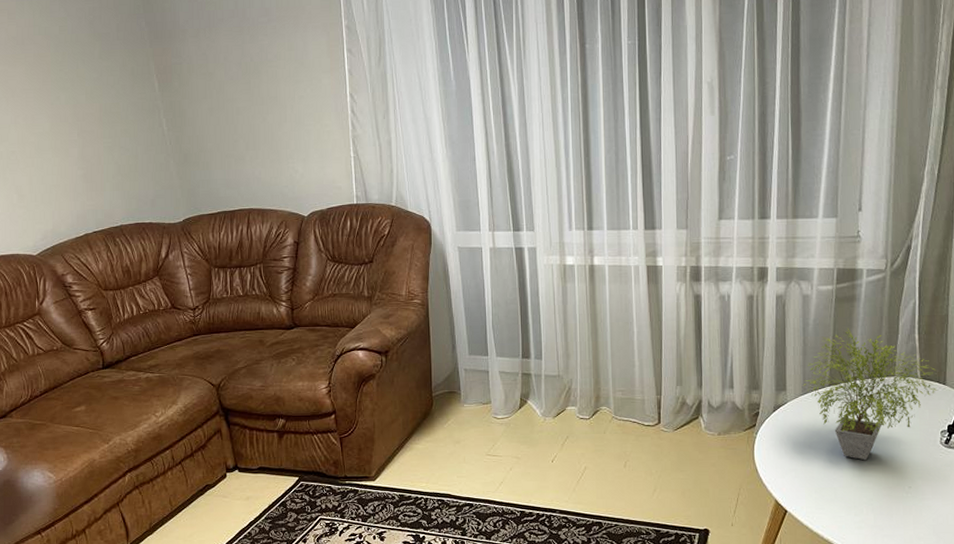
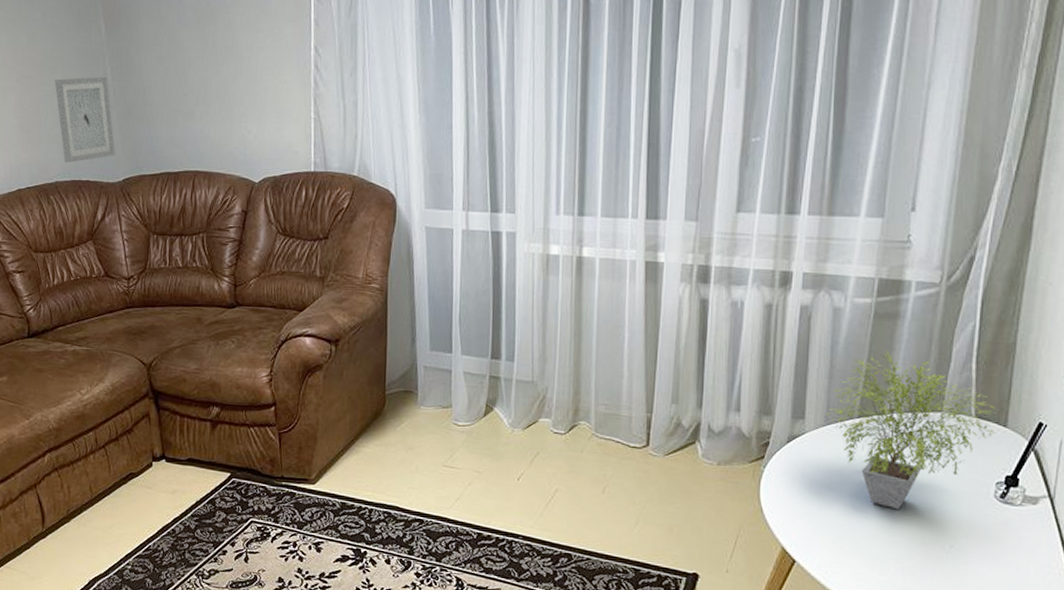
wall art: none [114,127,175,207] -> present [54,76,115,163]

